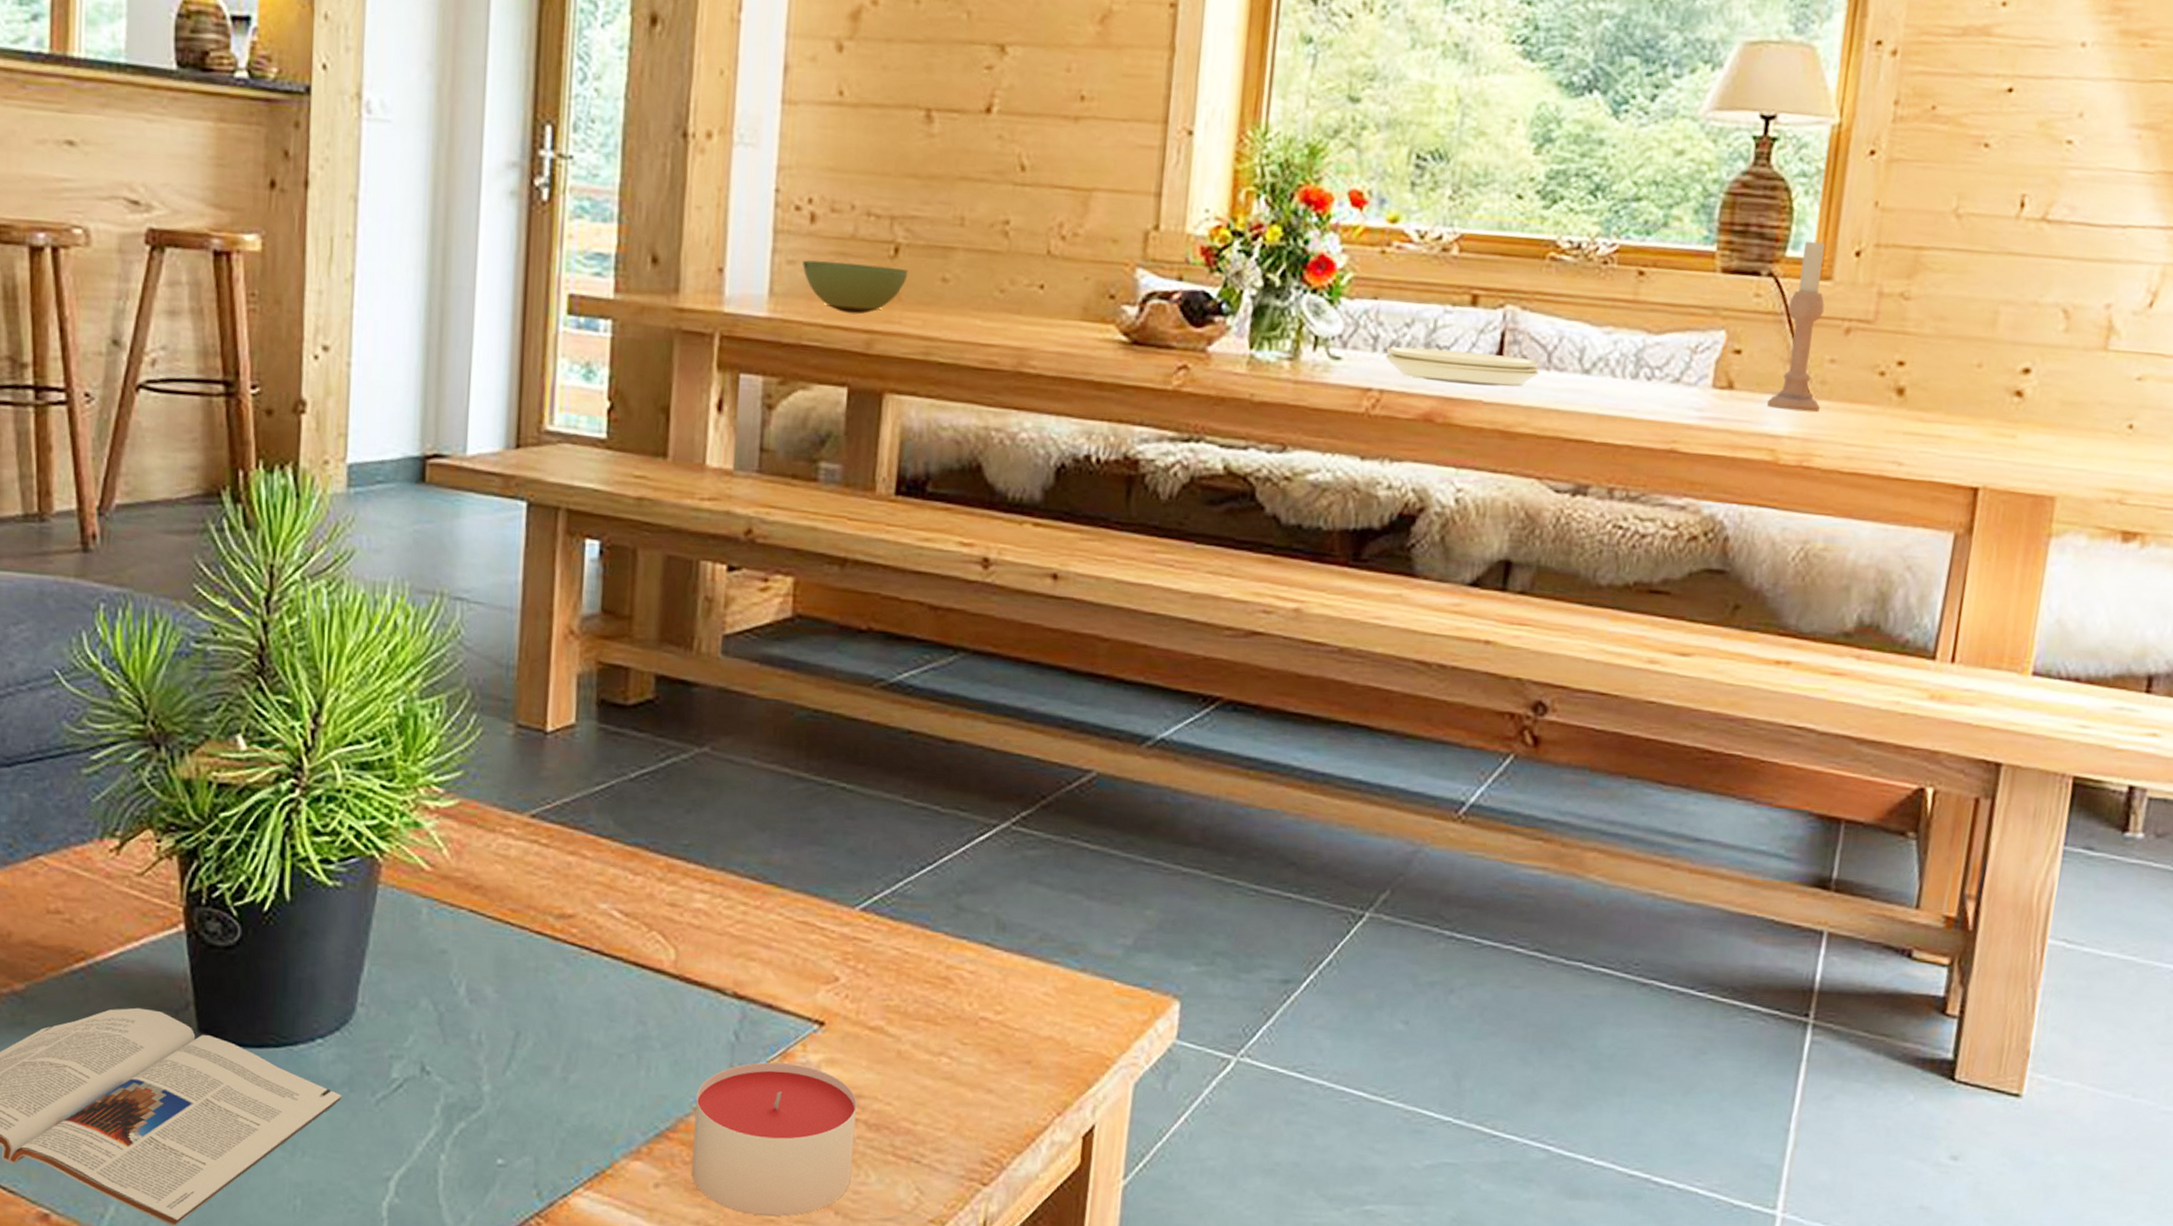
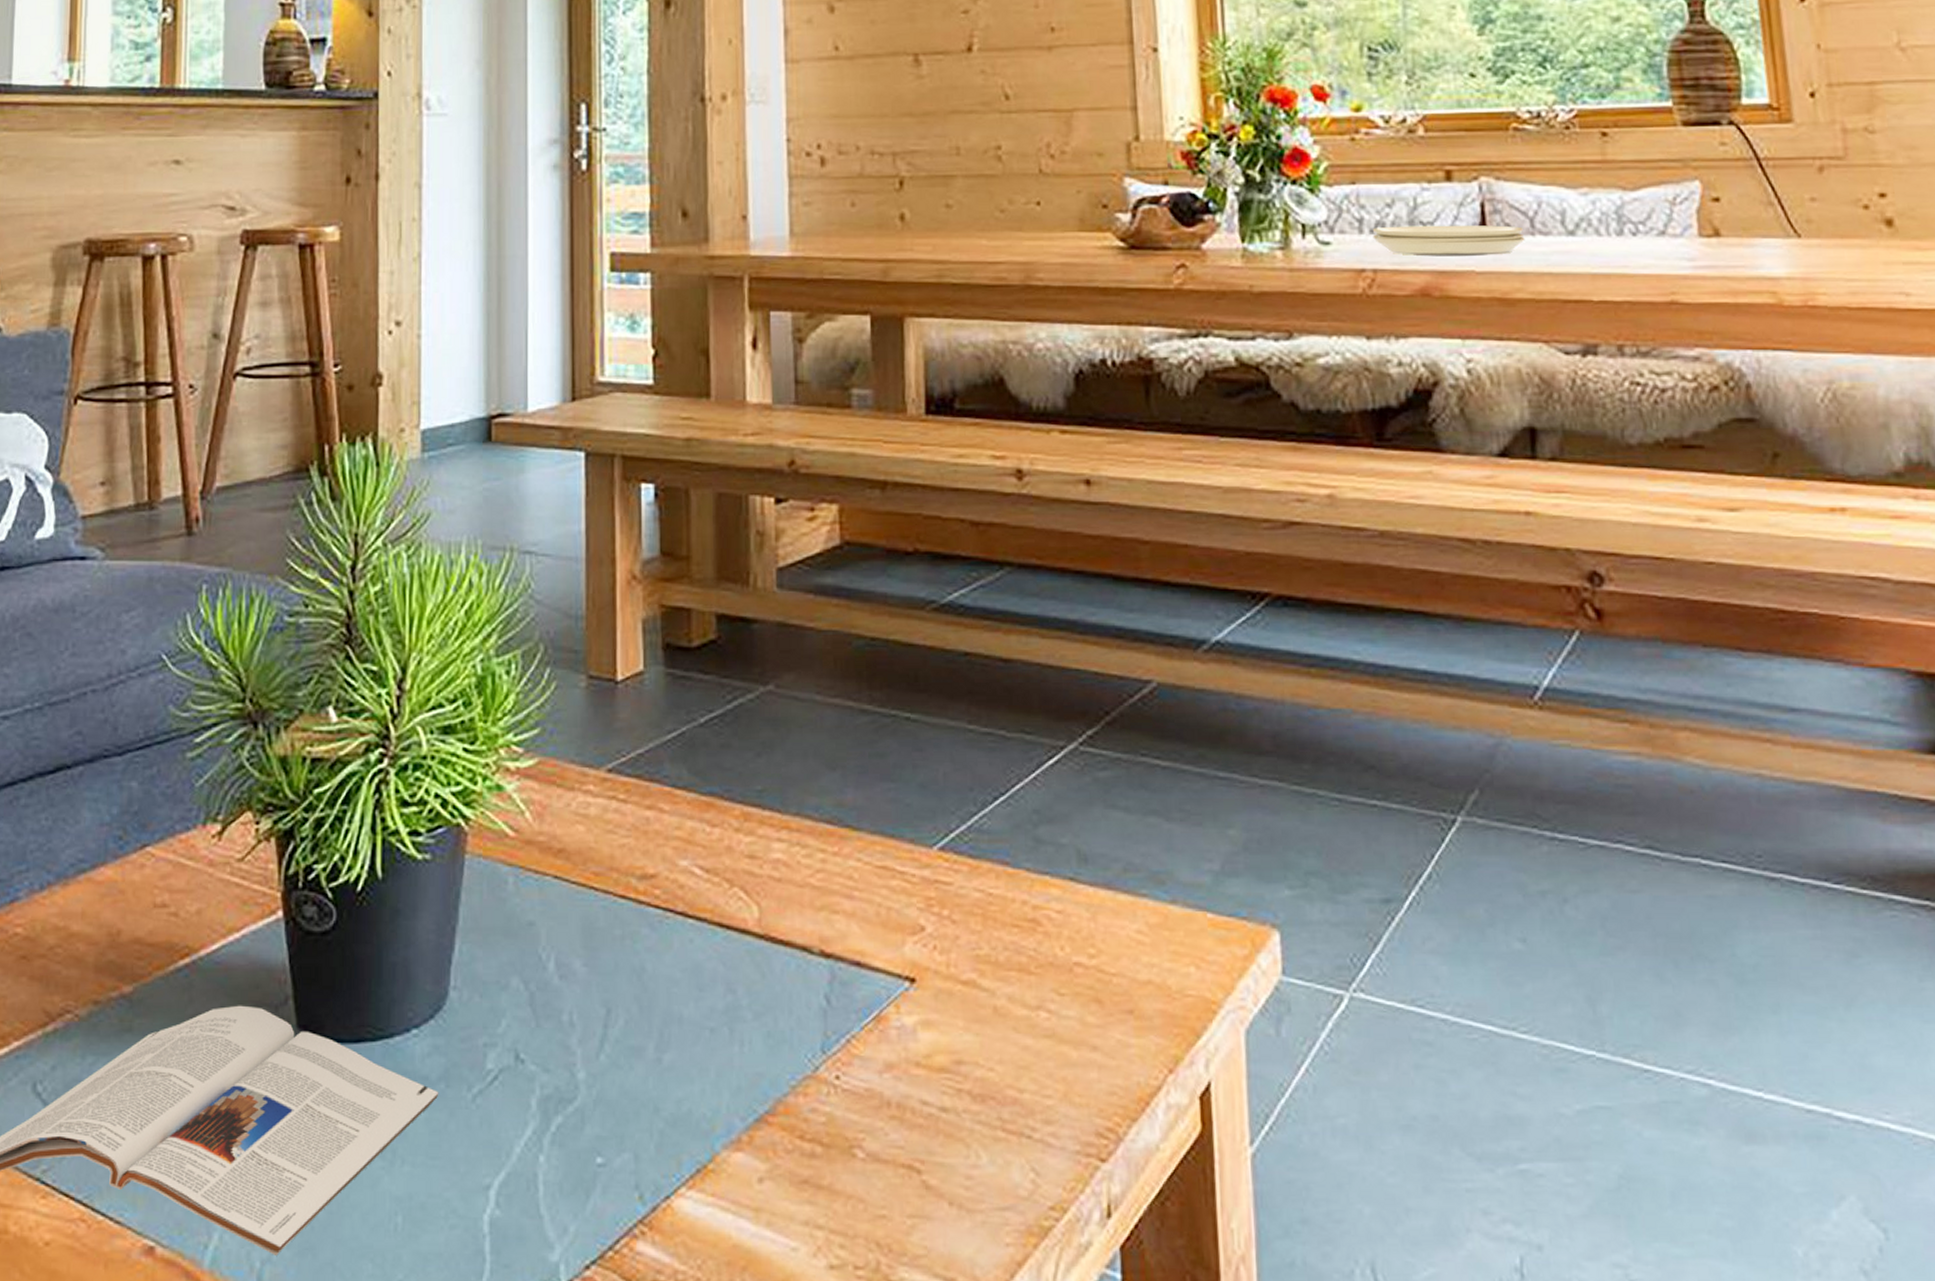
candle: present [691,1062,857,1217] -> none [793,1029,961,1212]
bowl: present [802,260,908,315] -> none [817,199,914,246]
candlestick: present [1767,240,1825,413] -> none [1756,86,1812,252]

